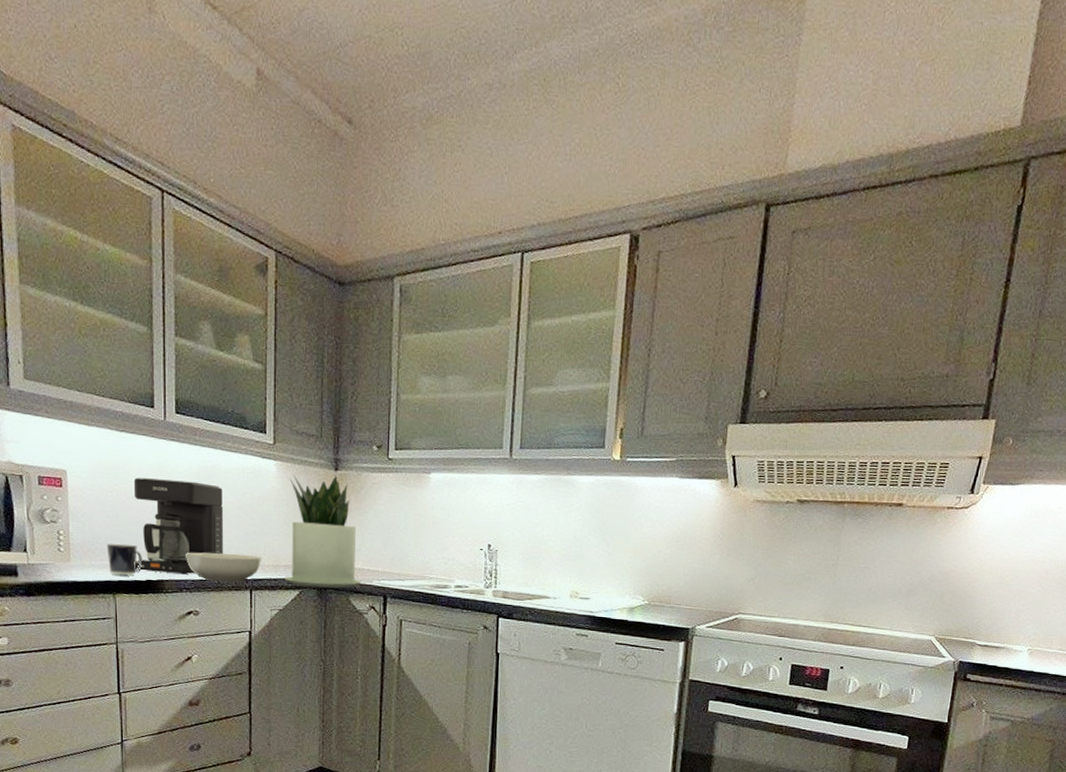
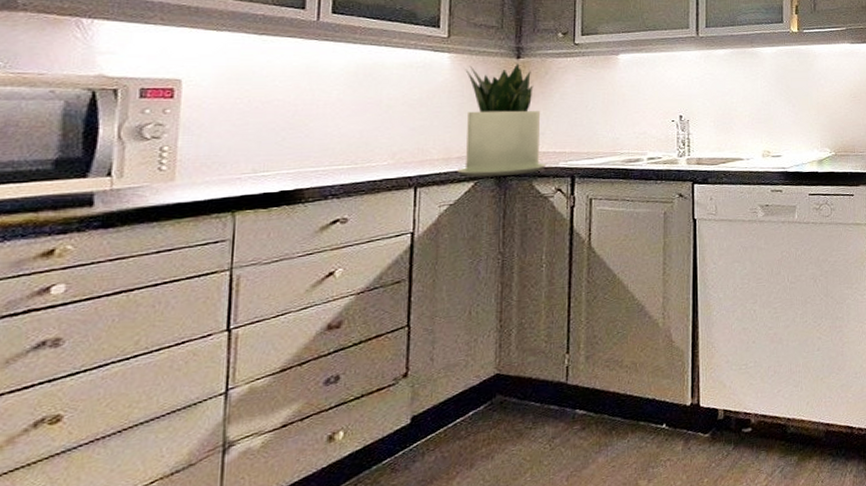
mug: present [106,543,143,575] -> none [228,153,277,189]
coffee maker: present [133,478,223,575] -> none [266,80,385,182]
bowl: present [185,552,262,583] -> none [333,150,431,184]

